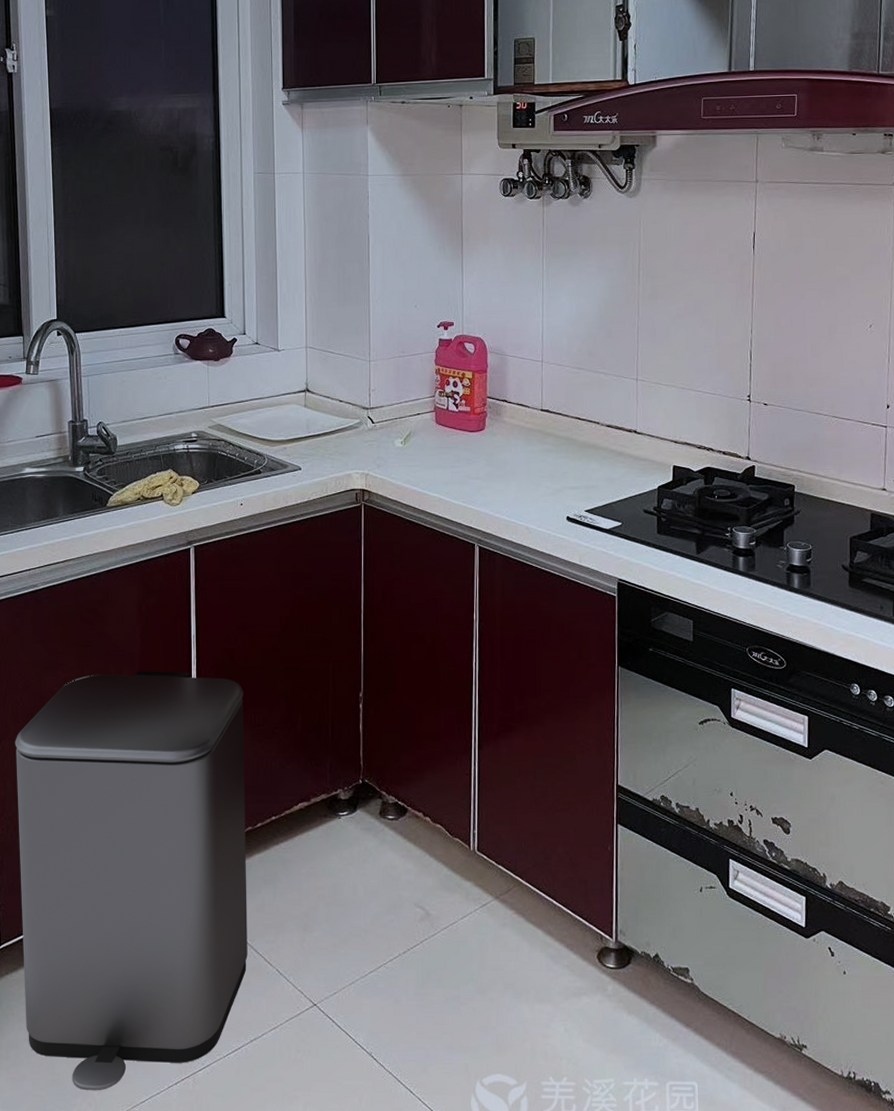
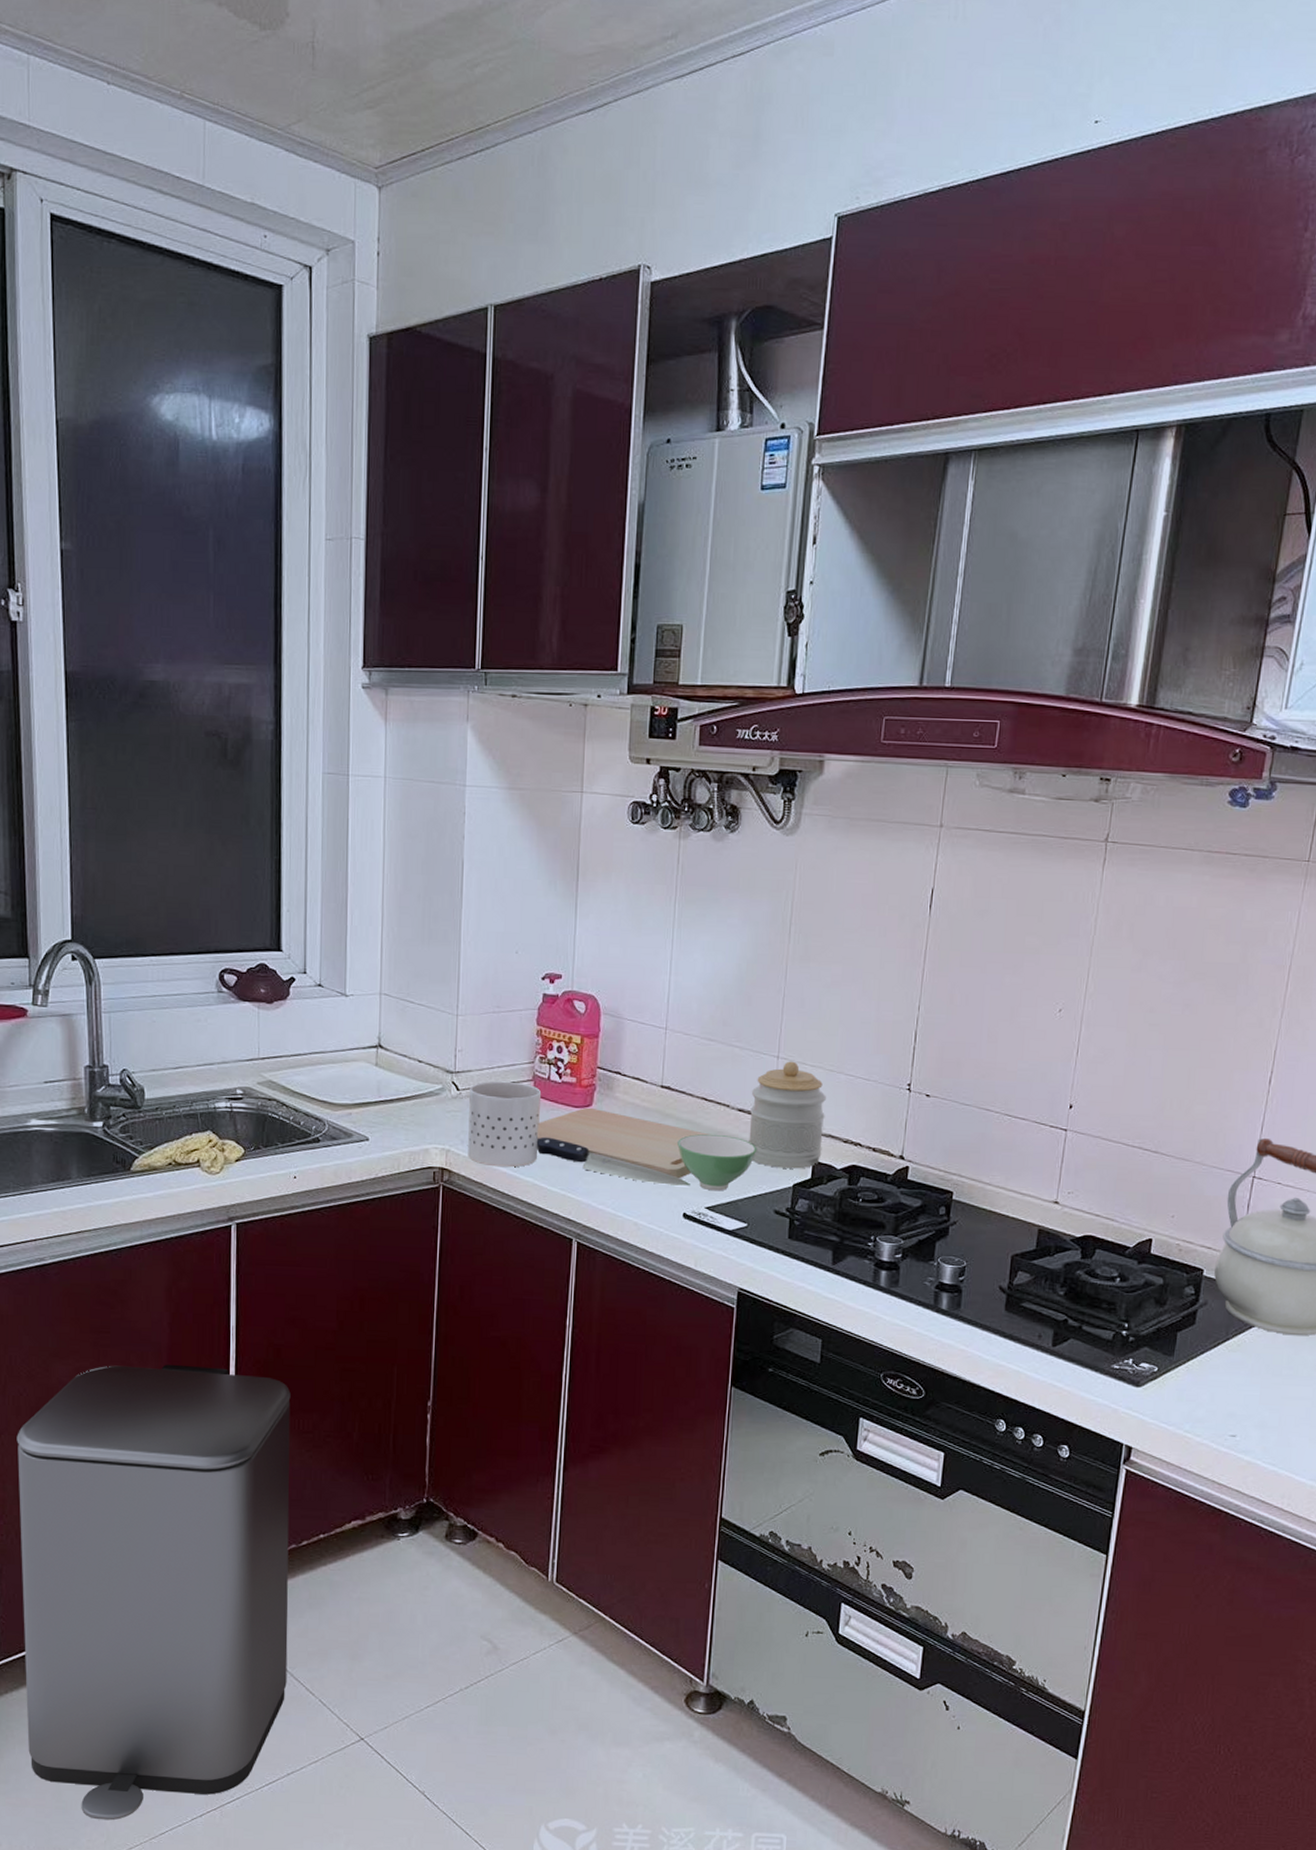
mug: none [383,413,443,486] -> present [468,1081,542,1168]
cutting board: none [441,431,585,488] -> present [538,1107,711,1179]
kitchen knife: none [441,458,571,493] -> present [537,1136,690,1186]
bowl: none [557,447,626,496] -> present [676,1133,758,1191]
jar: none [616,382,680,473] -> present [749,1061,826,1169]

